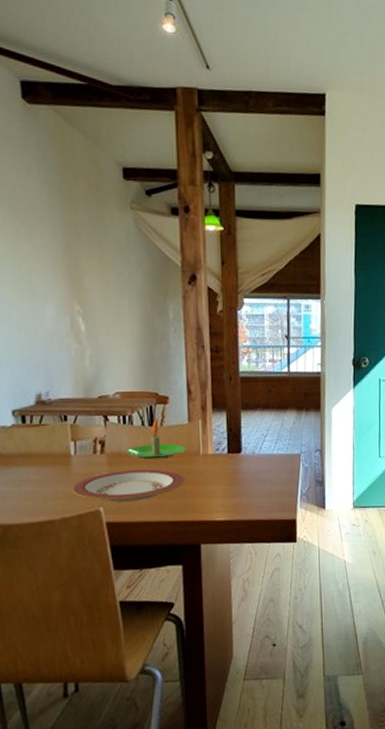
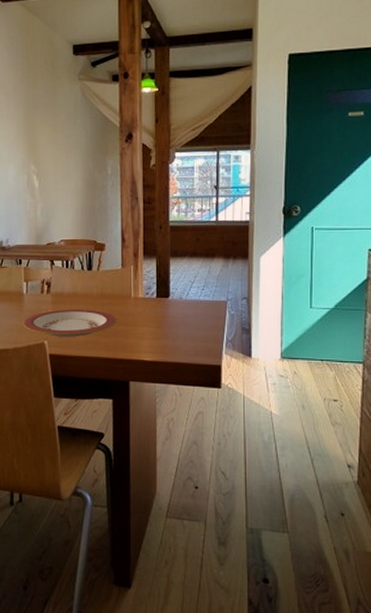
candle: present [125,417,187,460] -> none [67,262,119,300]

